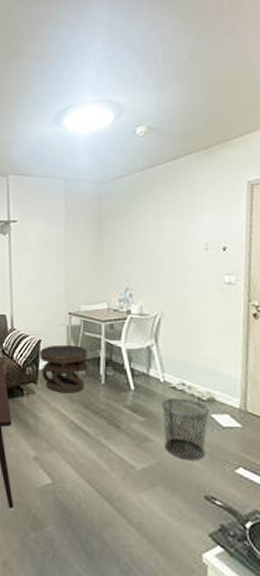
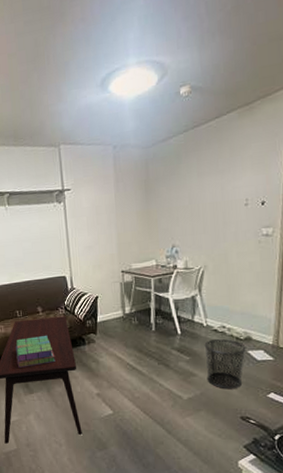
side table: present [39,345,89,393] -> none [97,299,141,341]

